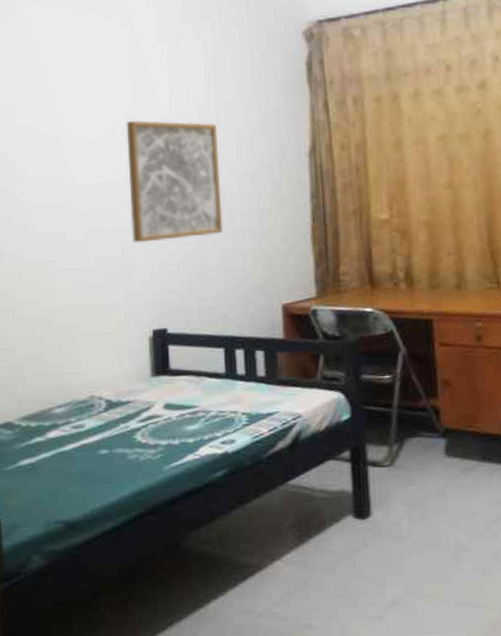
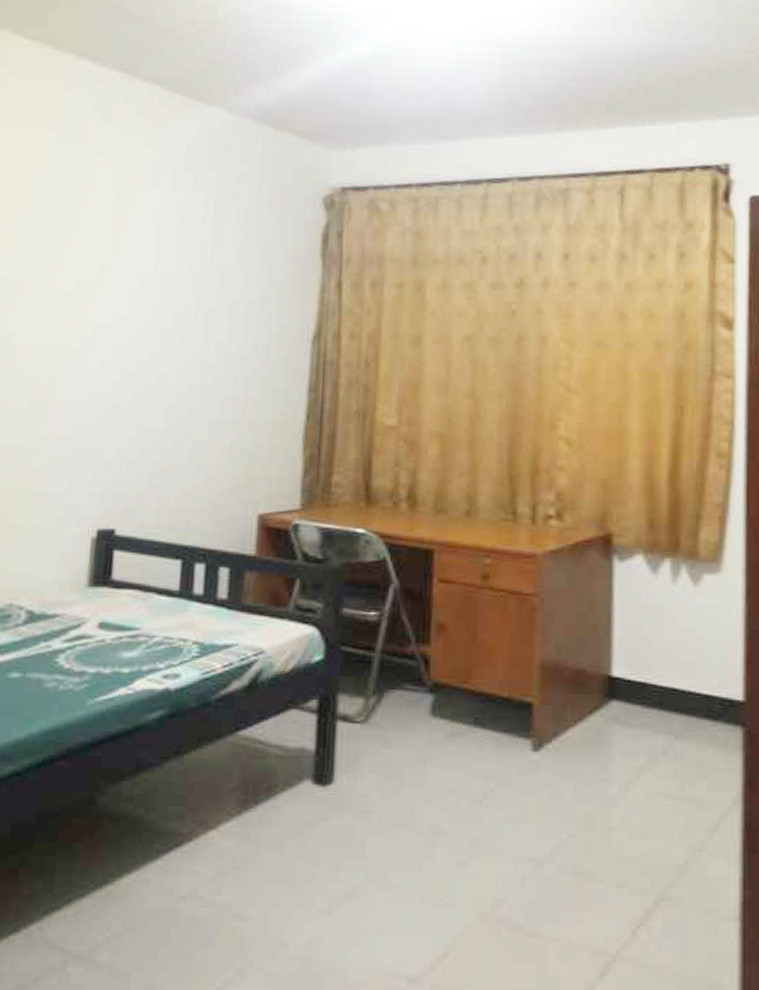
wall art: present [126,120,223,243] -> none [88,276,208,423]

